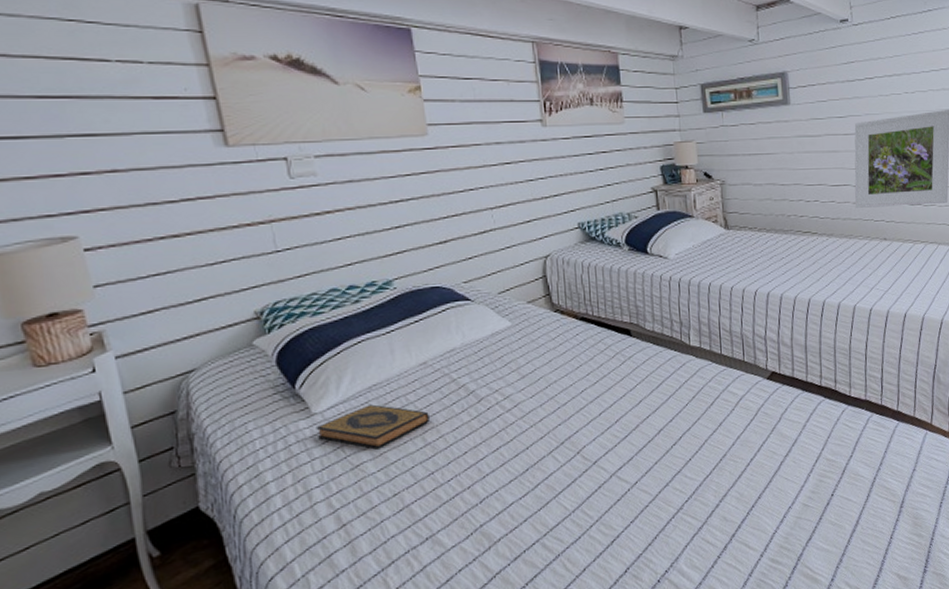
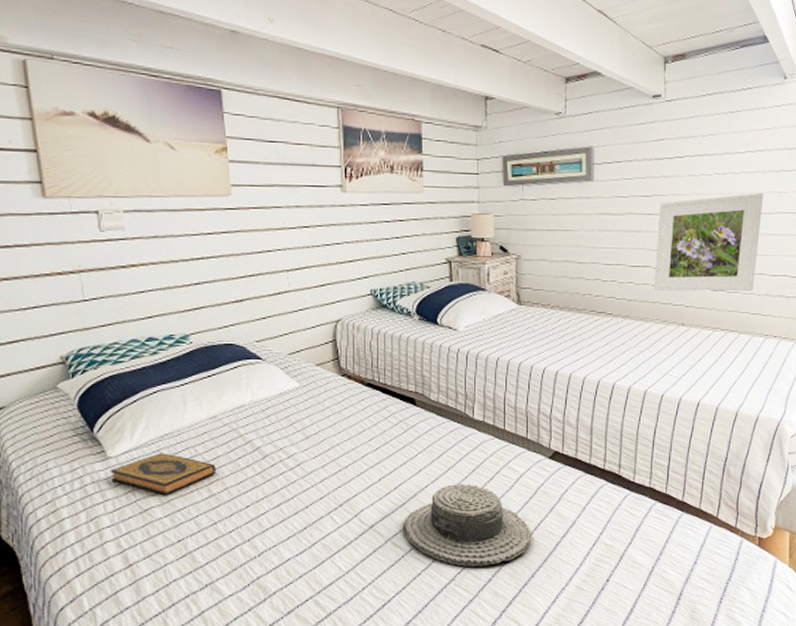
boater hat: none [628,411,756,495] -> present [404,484,532,567]

